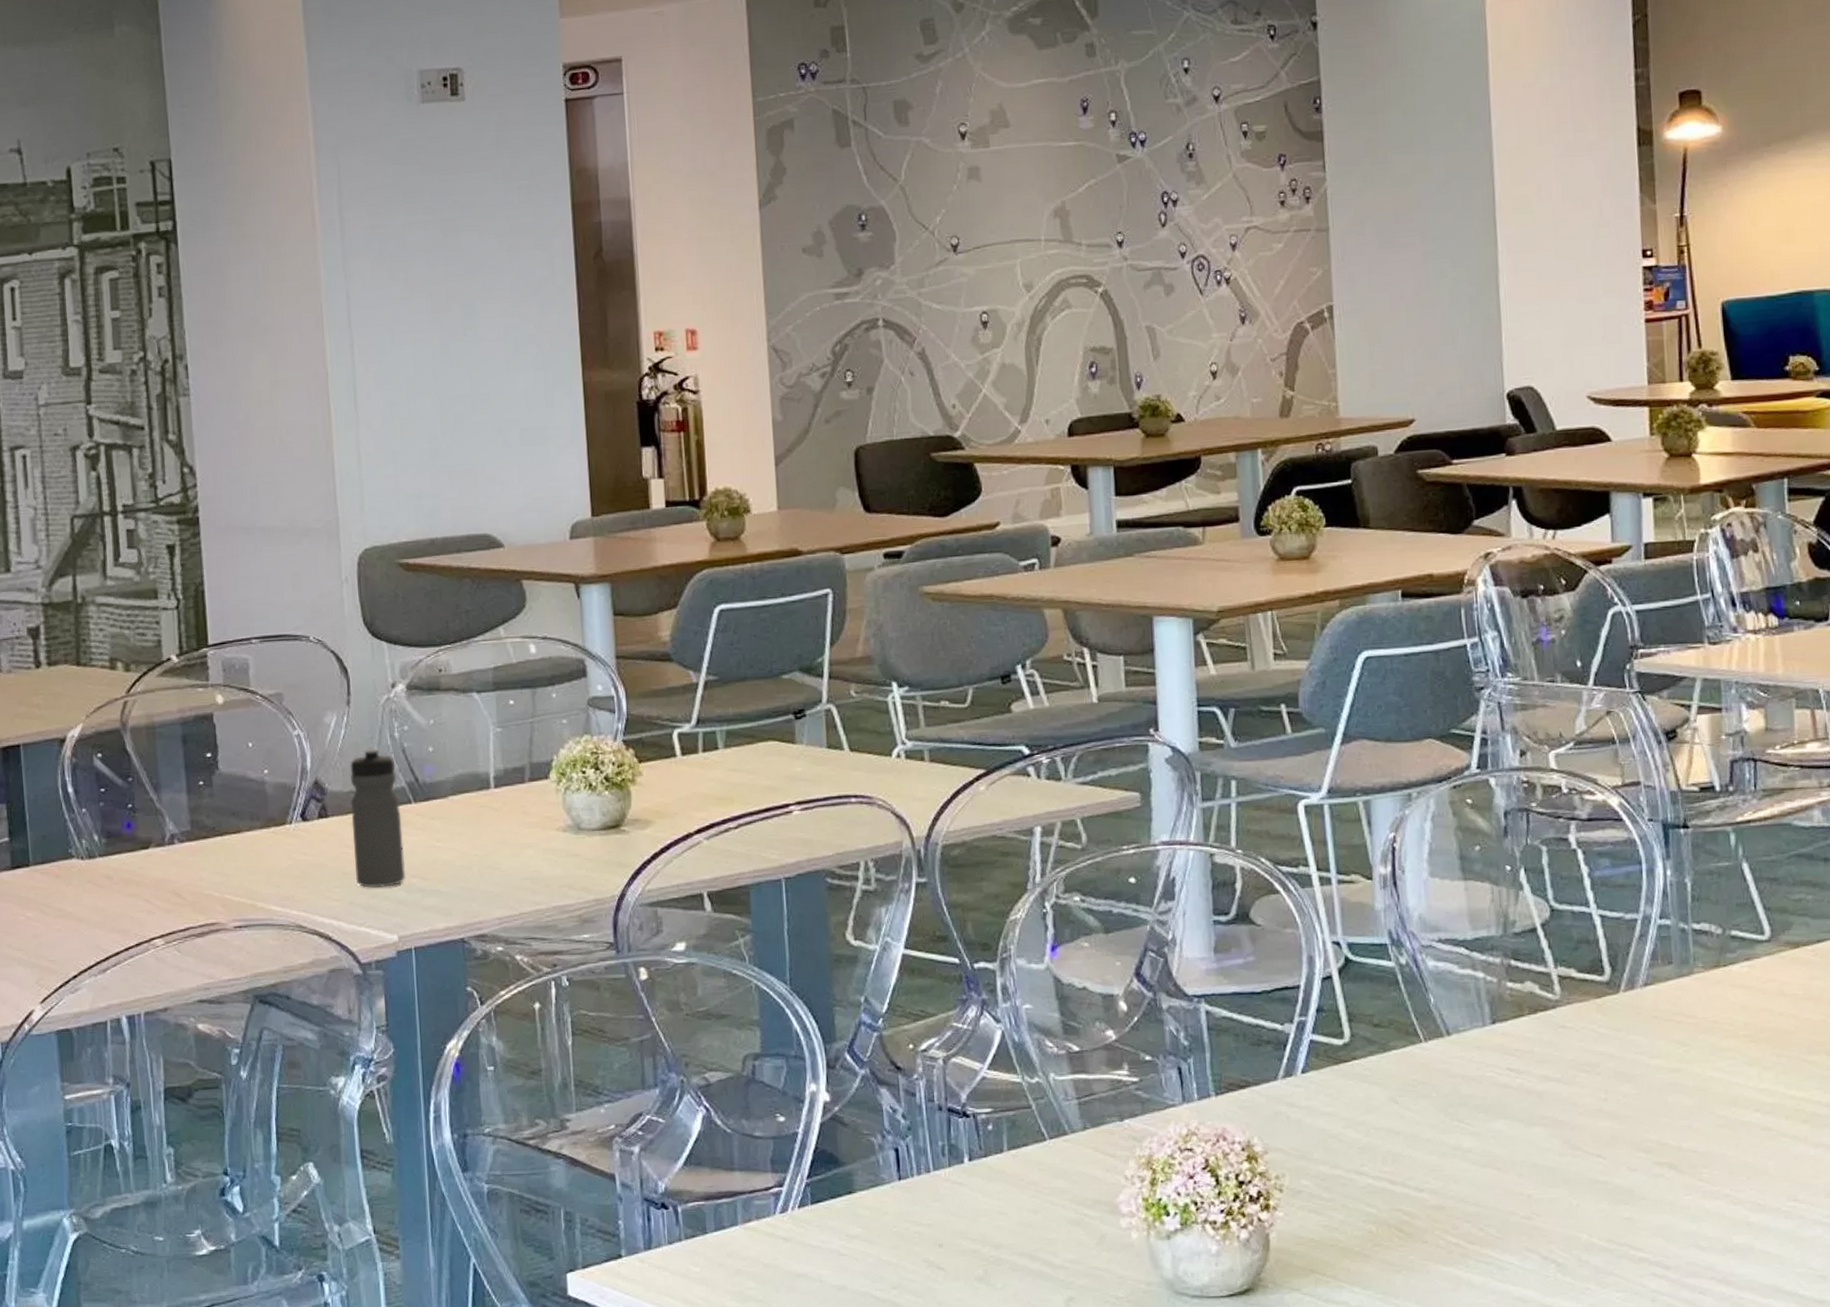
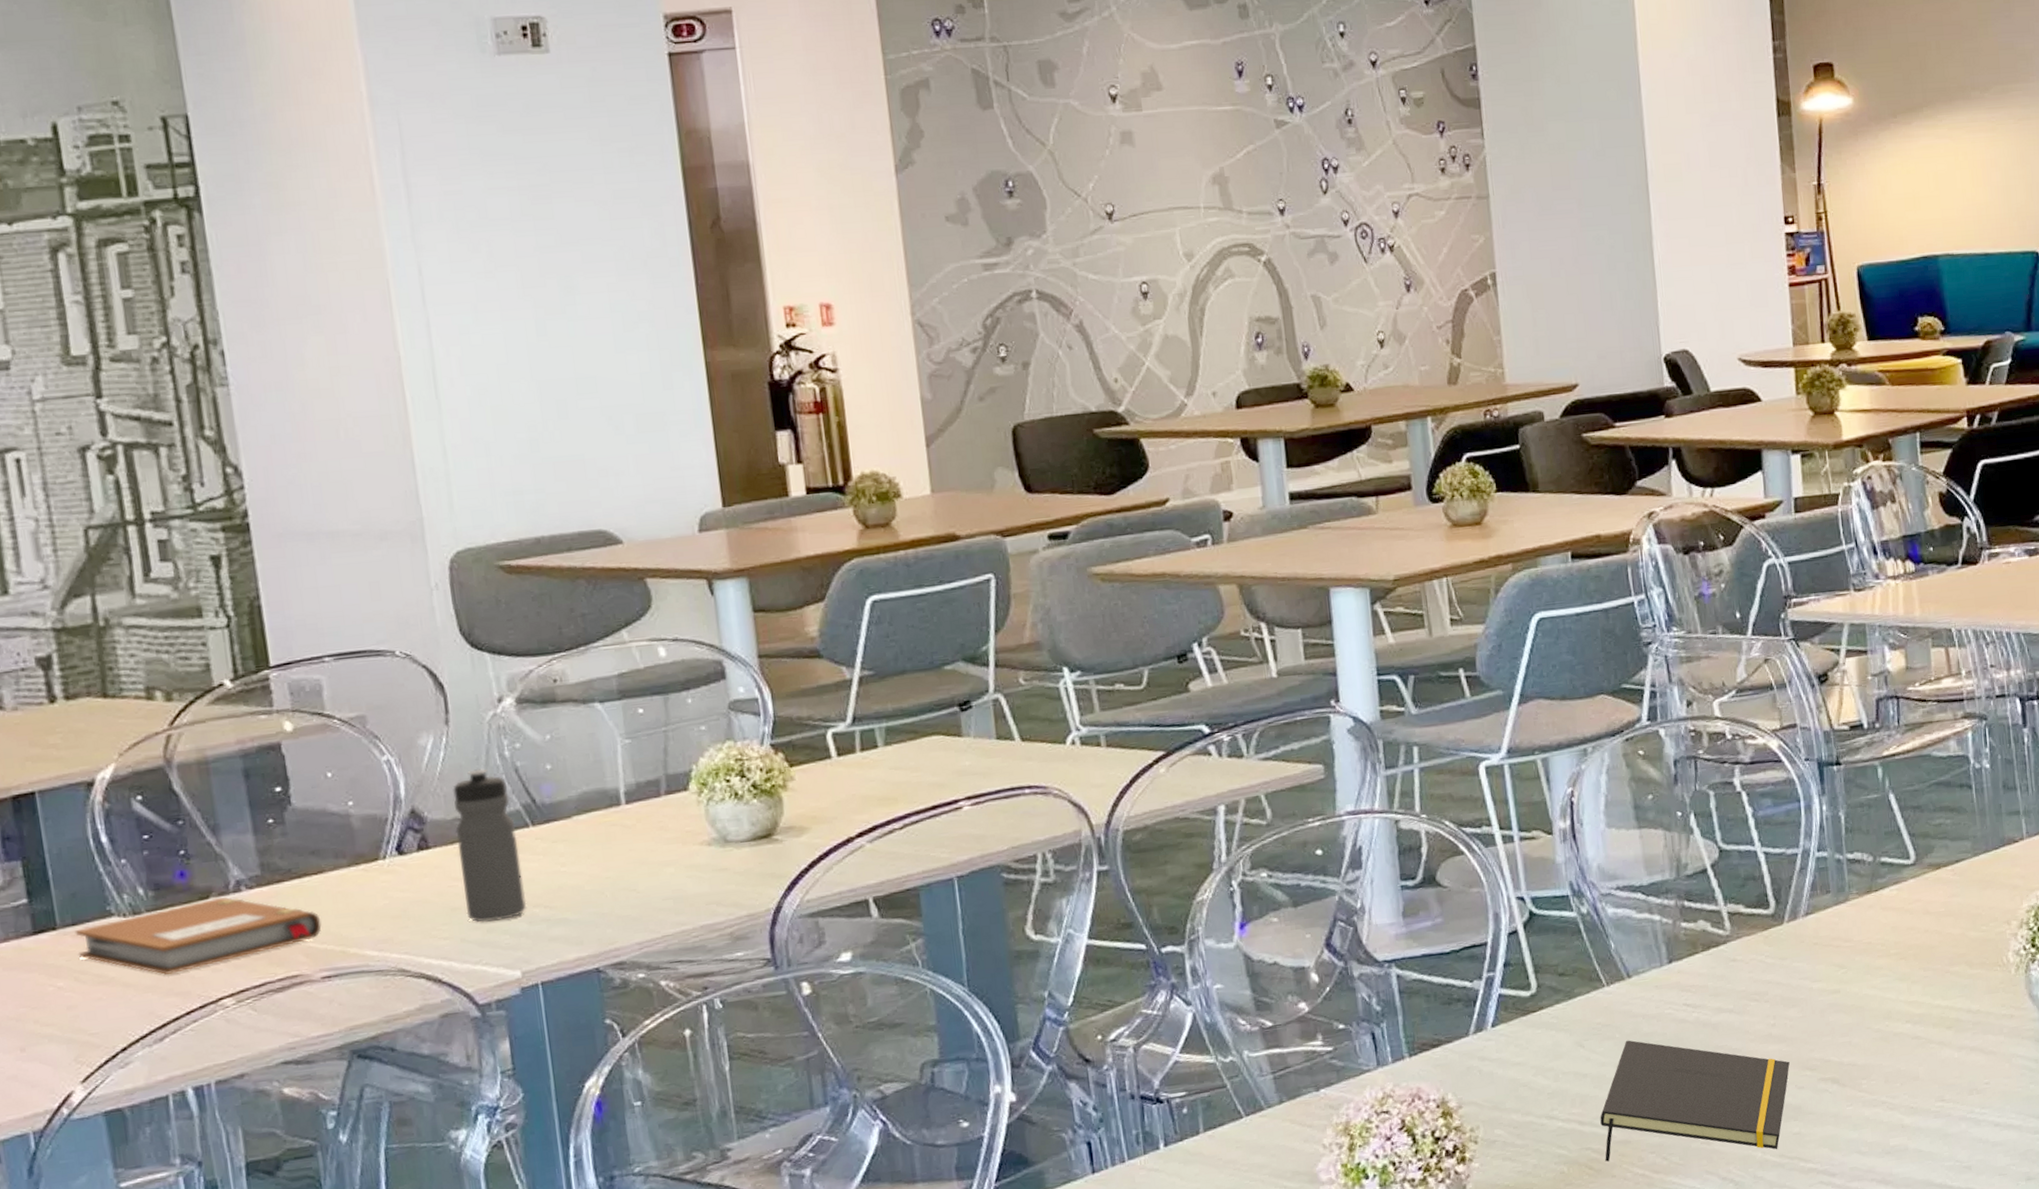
notebook: none [43,848,237,913] -> present [74,896,322,975]
notepad: none [1412,1100,1622,1233] -> present [1600,1040,1790,1162]

